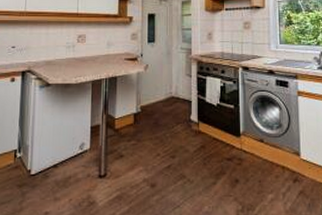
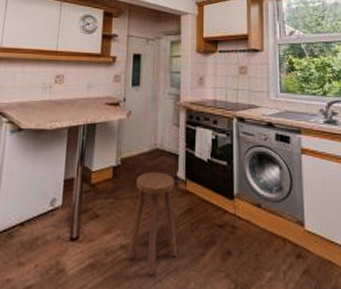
stool: none [149,116,193,203] -> present [127,171,178,276]

